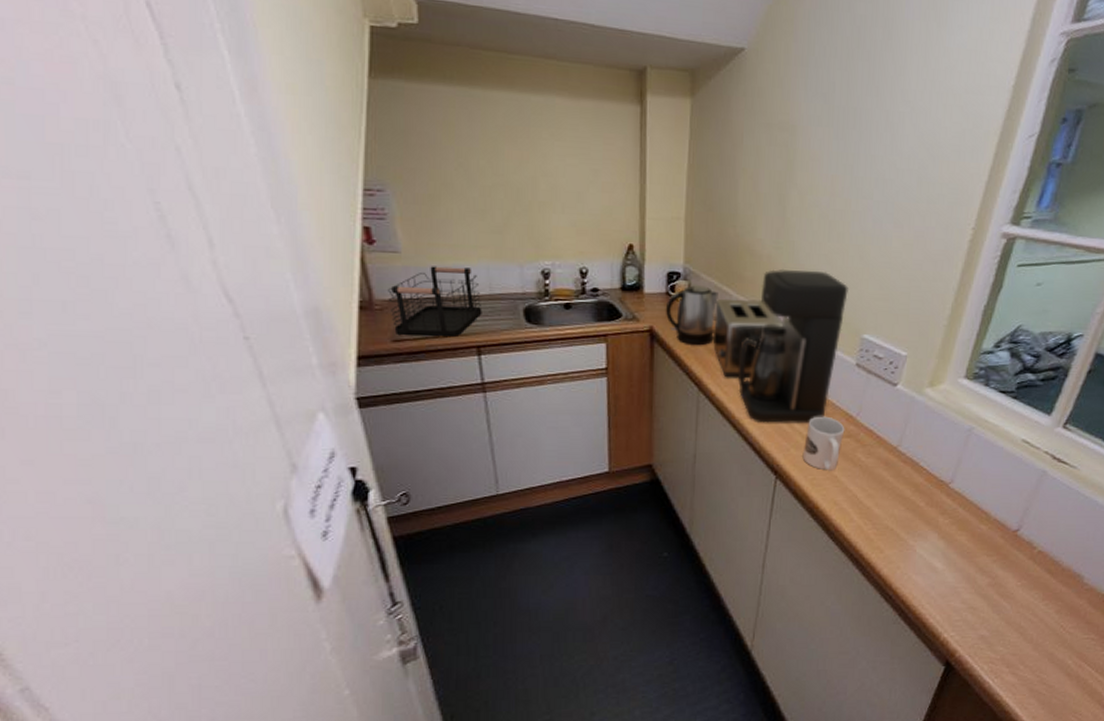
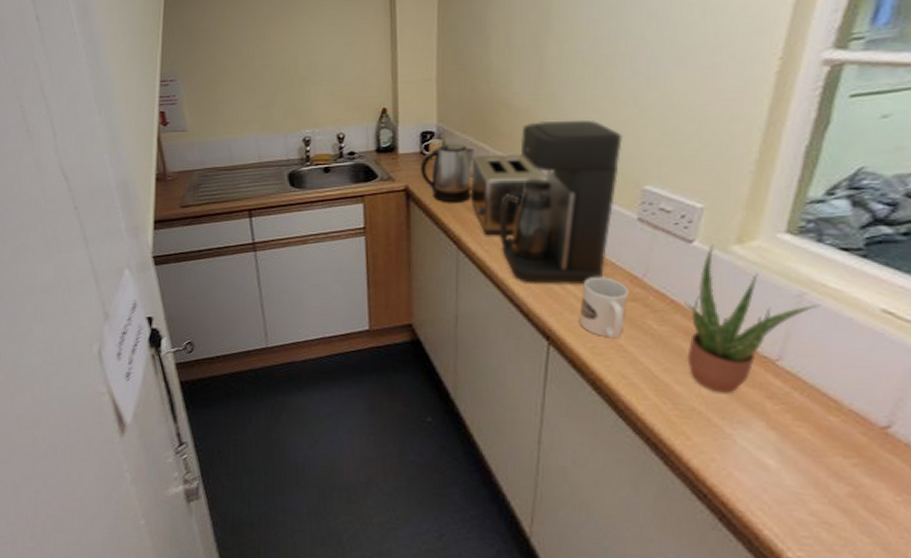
dish rack: present [387,266,482,336] -> none [177,140,253,201]
potted plant: none [885,387,983,512] -> present [684,244,820,393]

